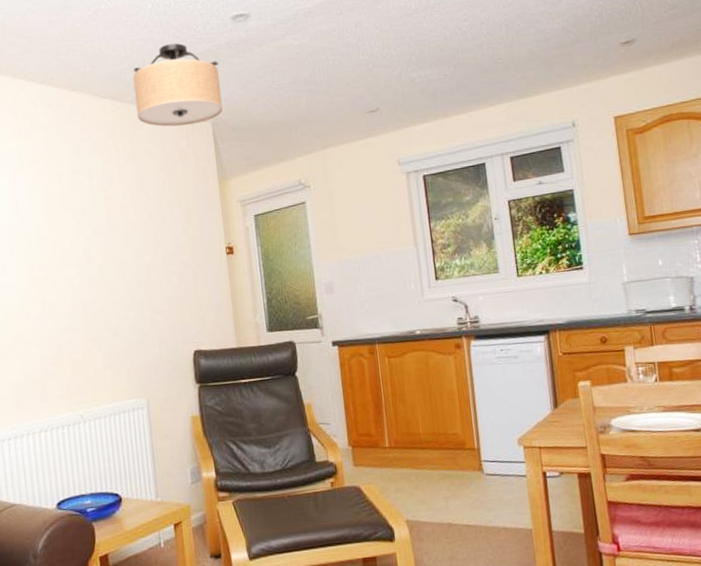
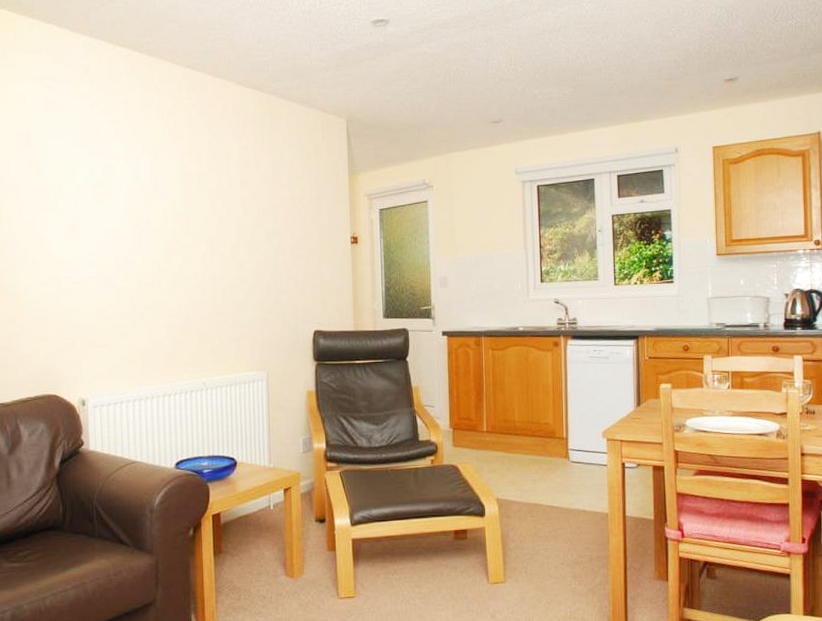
light fixture: present [132,43,223,127] -> none [274,41,358,120]

